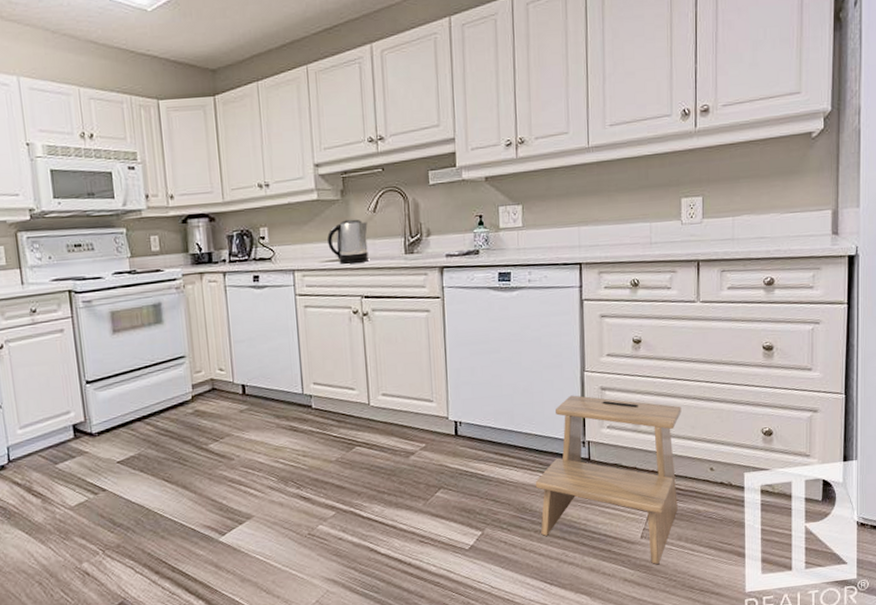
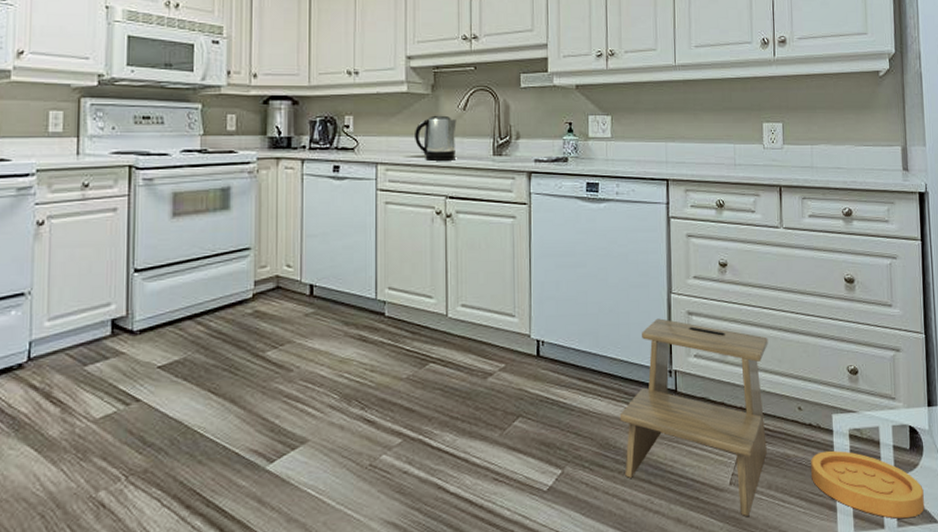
pet bowl: none [721,504,833,562] -> present [811,450,925,519]

